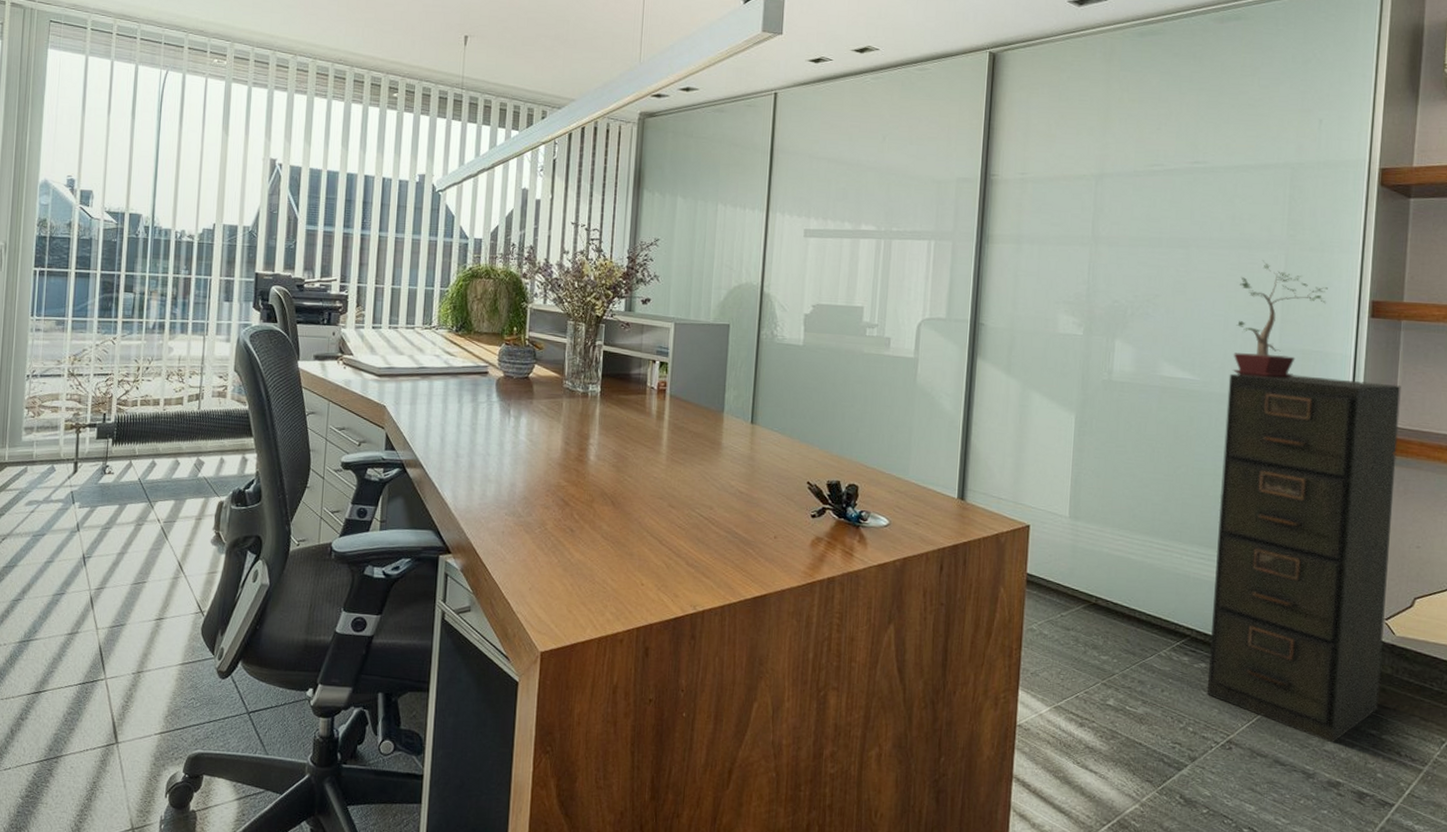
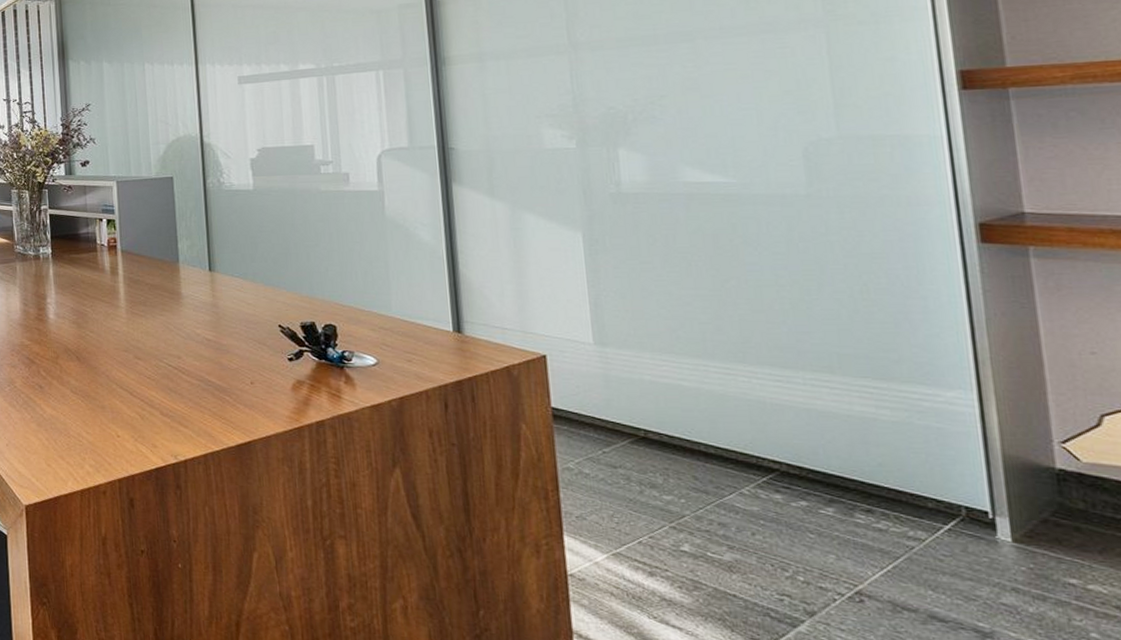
filing cabinet: present [1206,373,1401,743] -> none [775,162,1074,595]
potted plant: present [1232,260,1328,379] -> none [769,42,893,172]

